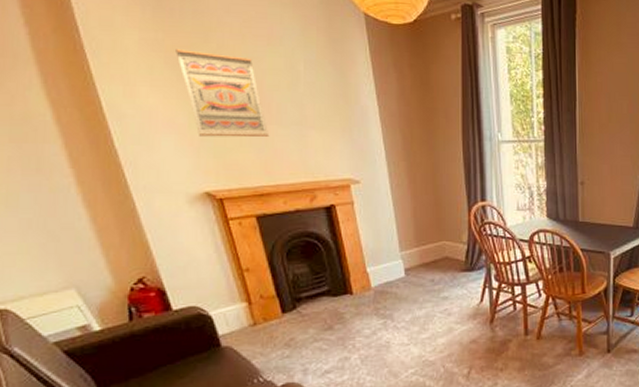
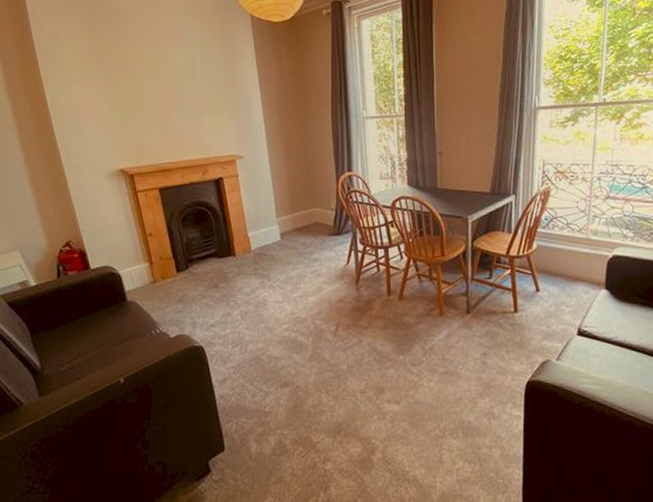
wall art: present [176,49,270,138] -> none [103,54,172,123]

